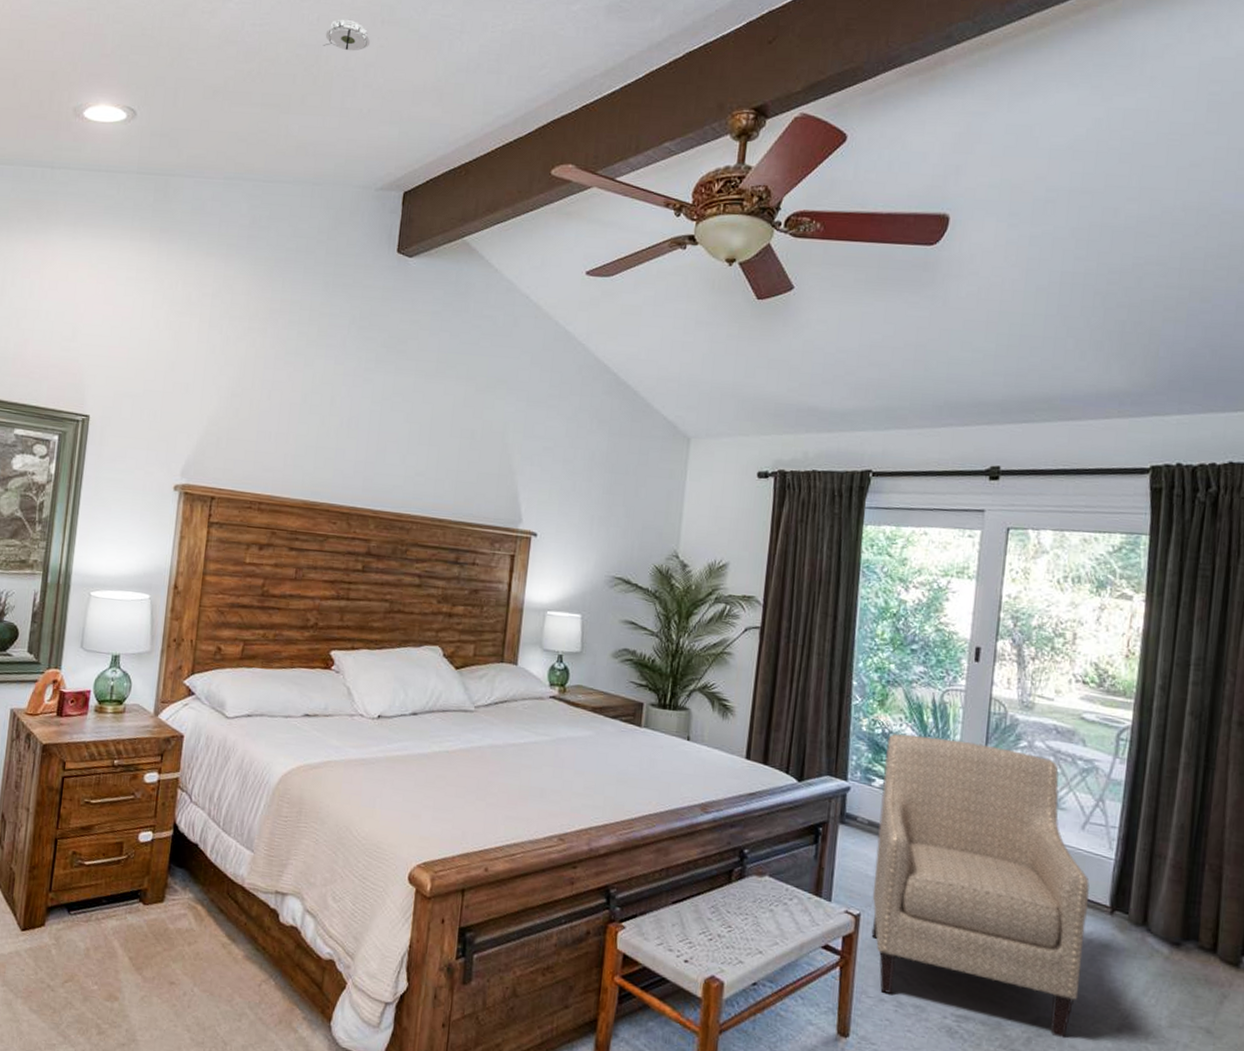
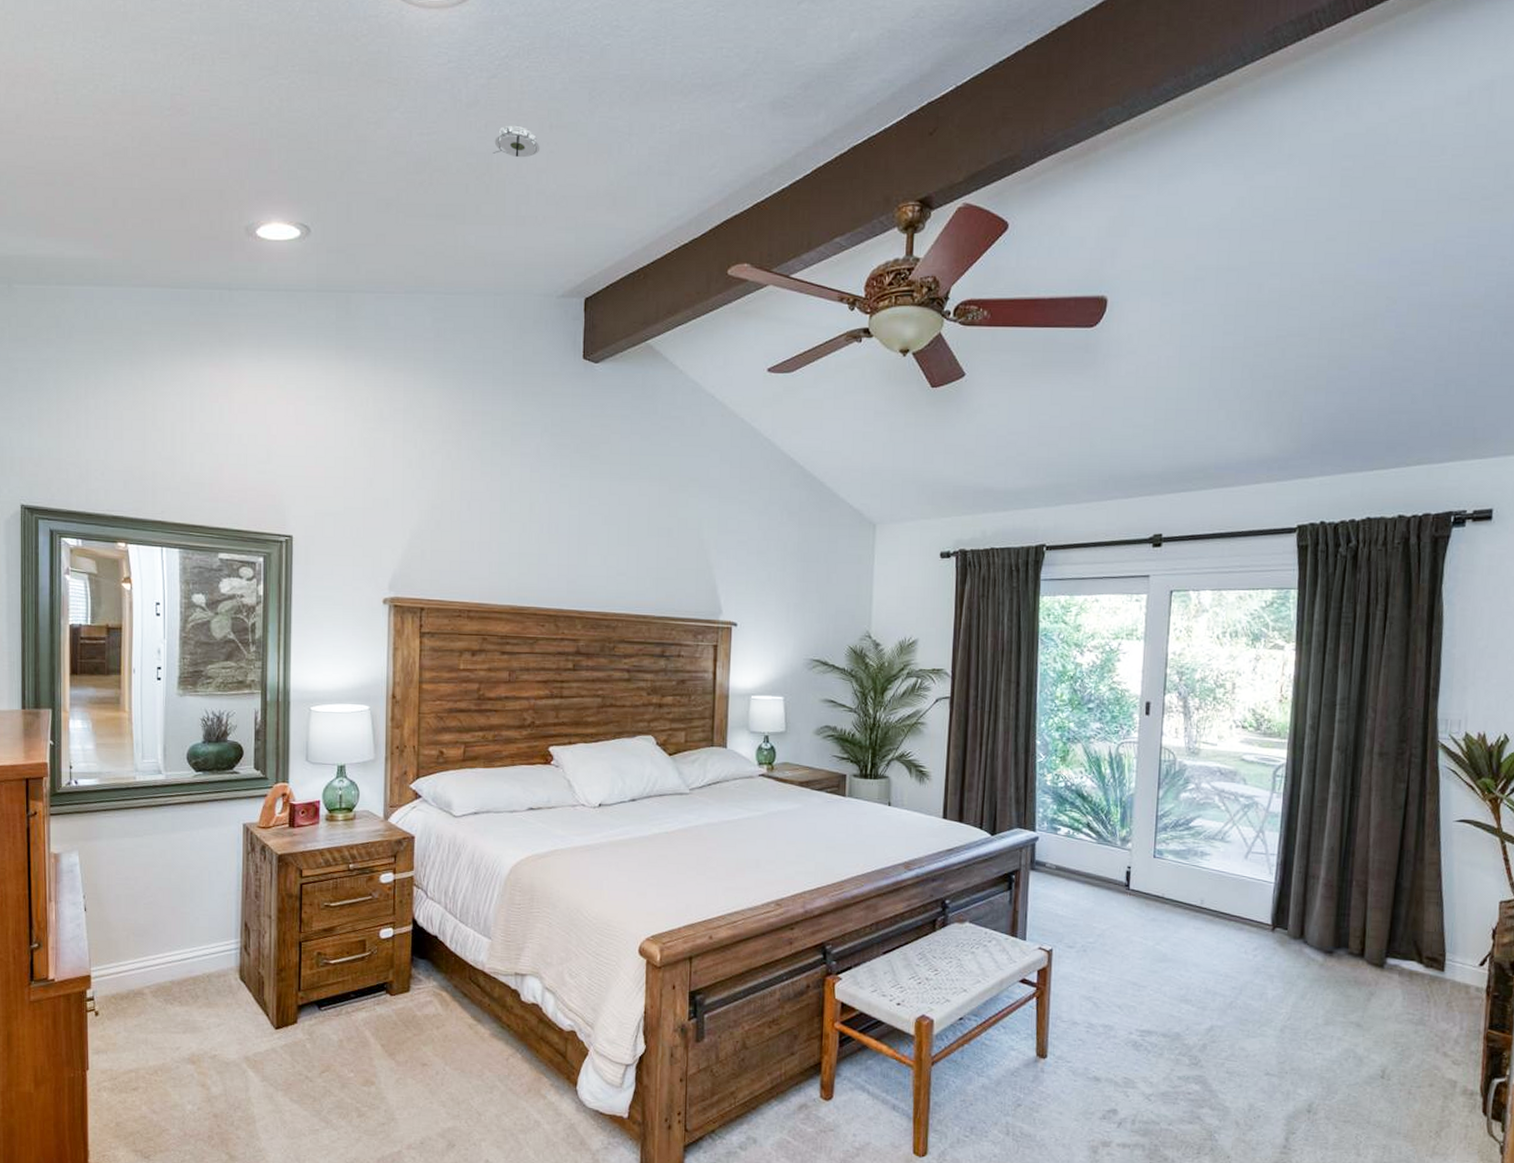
chair: present [871,734,1090,1038] -> none [1062,785,1253,1042]

